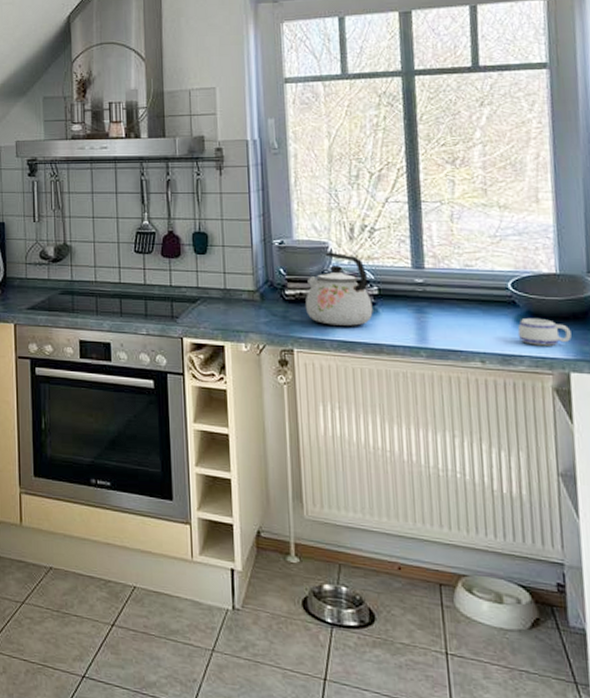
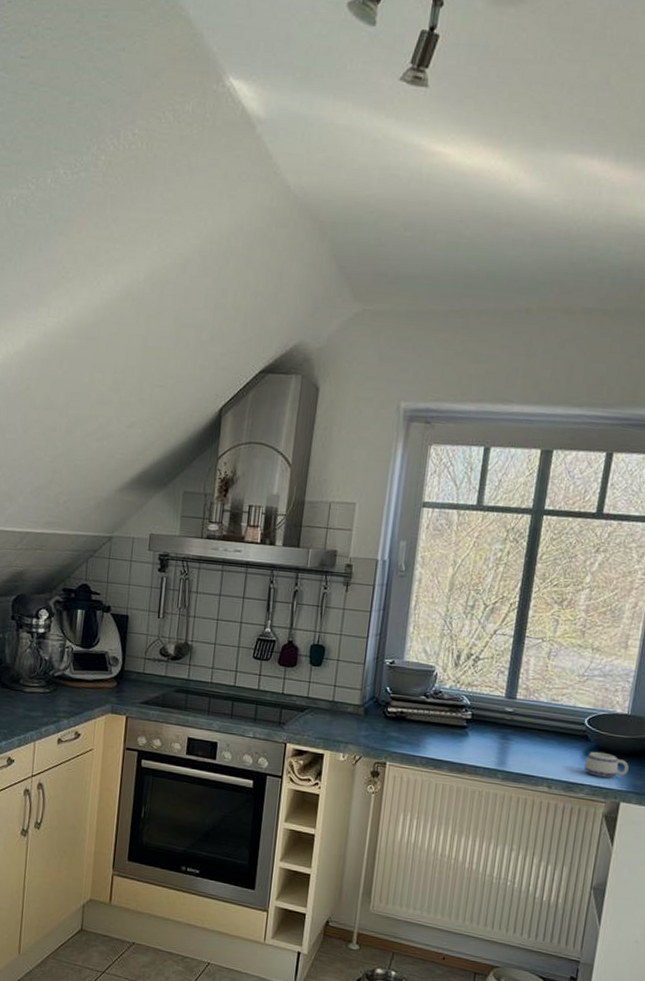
kettle: present [306,252,373,326] -> none [404,675,465,746]

